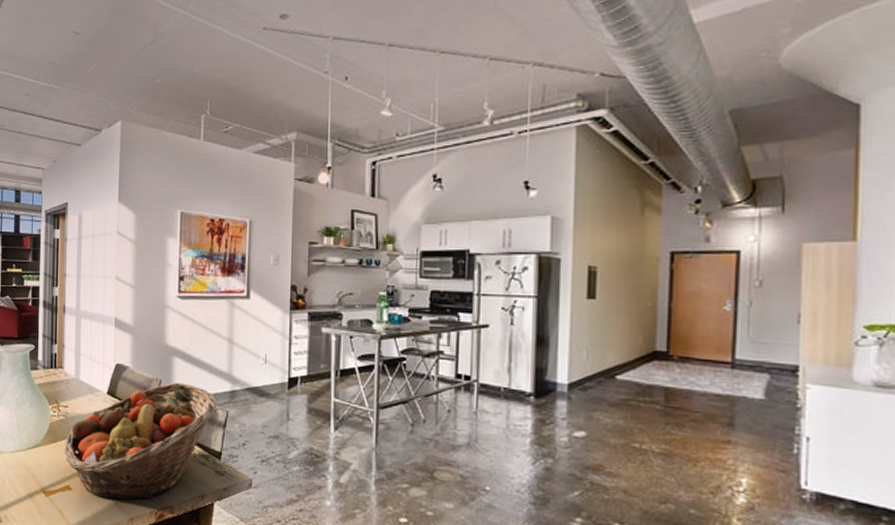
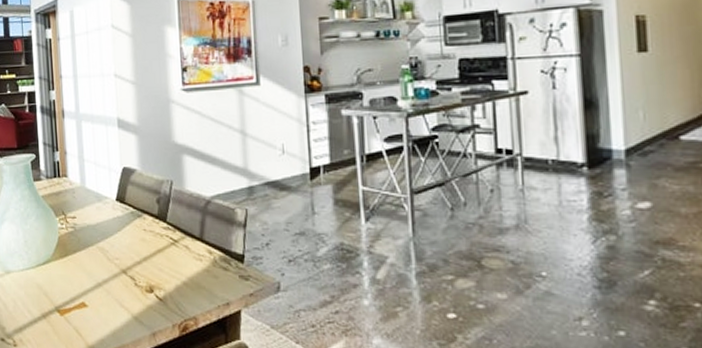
fruit basket: present [64,382,216,500] -> none [75,182,234,314]

